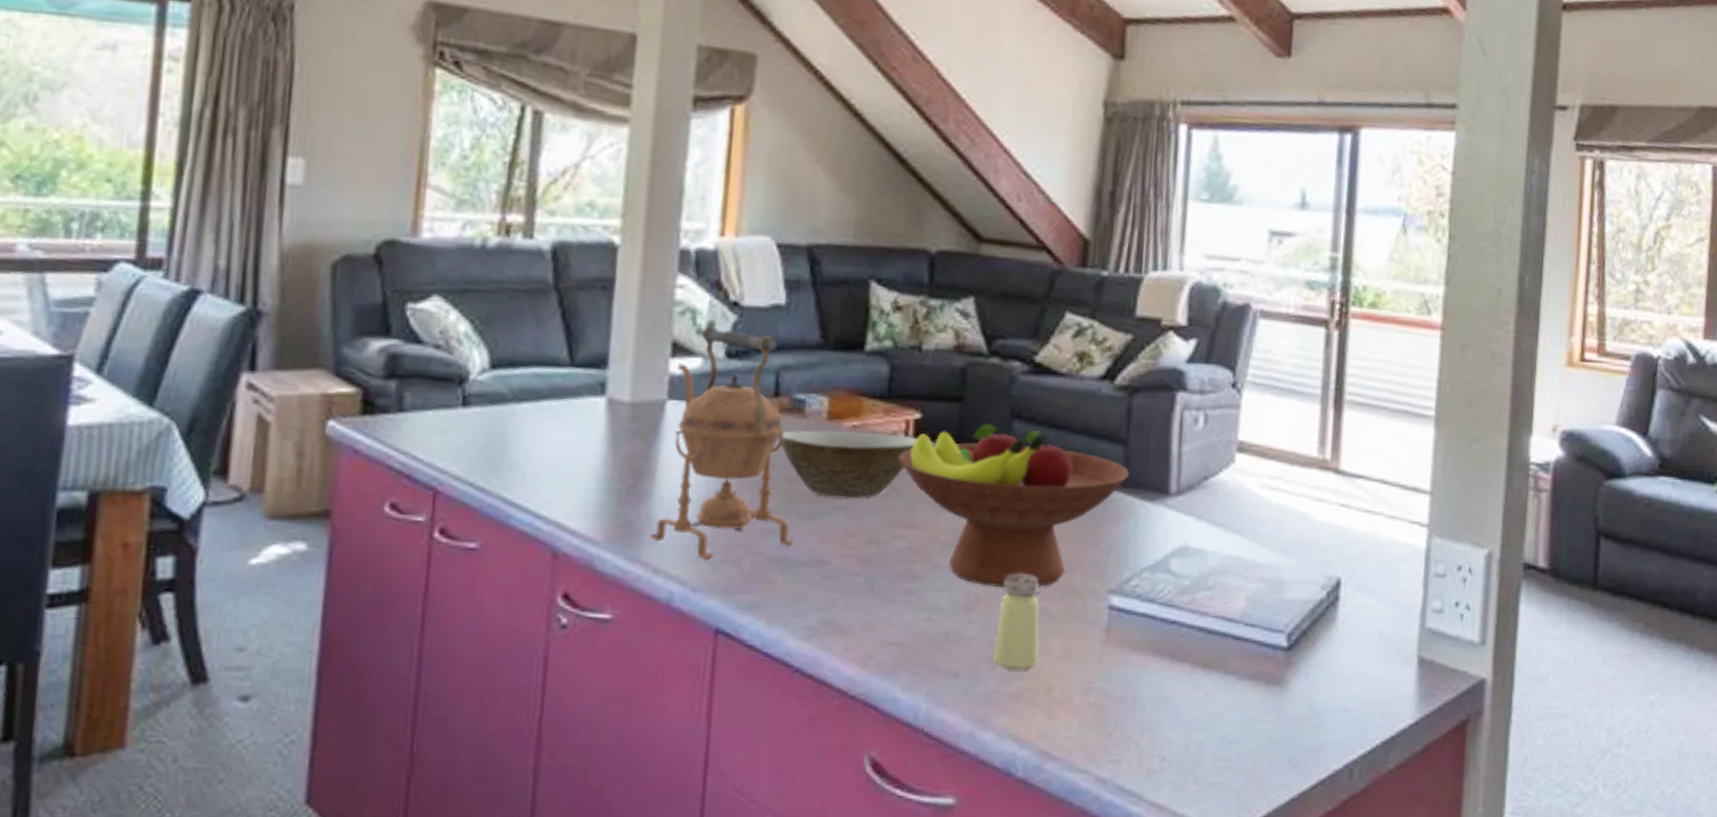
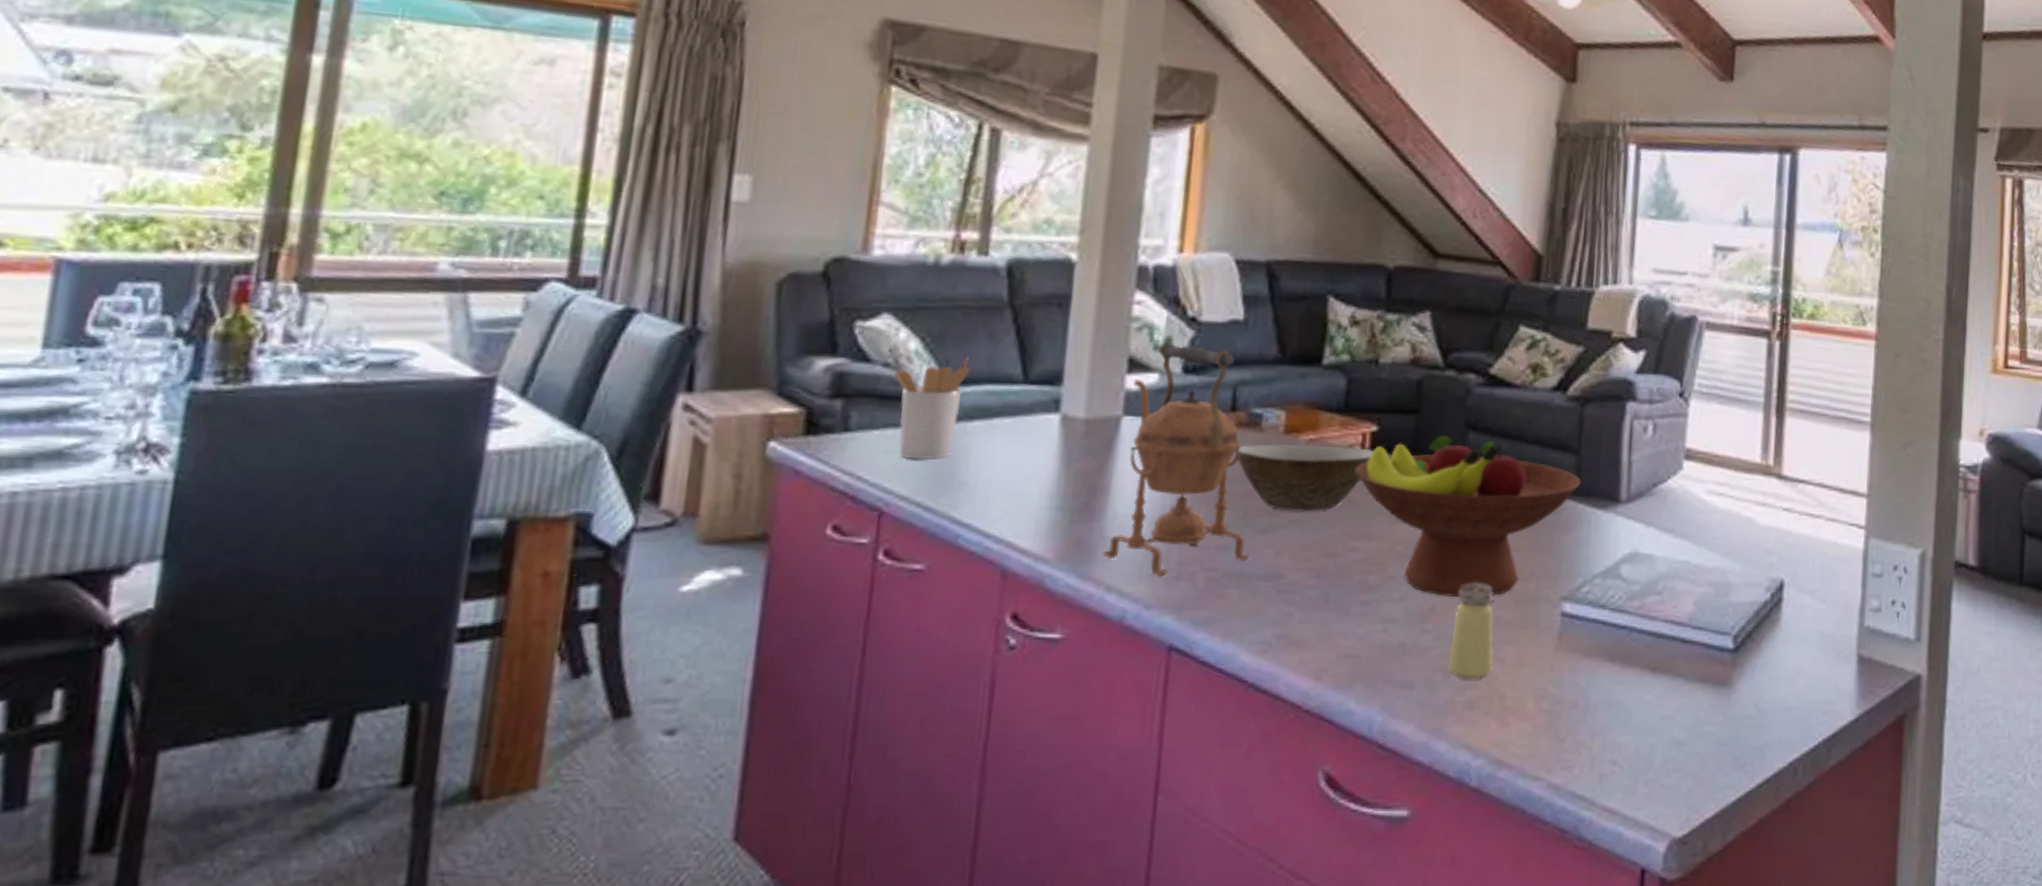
utensil holder: none [444,339,518,441] -> present [893,357,971,460]

